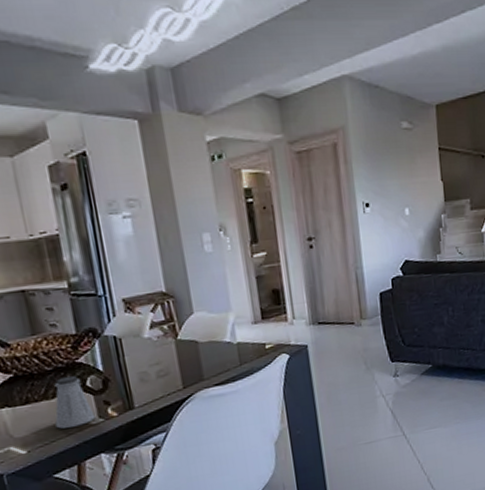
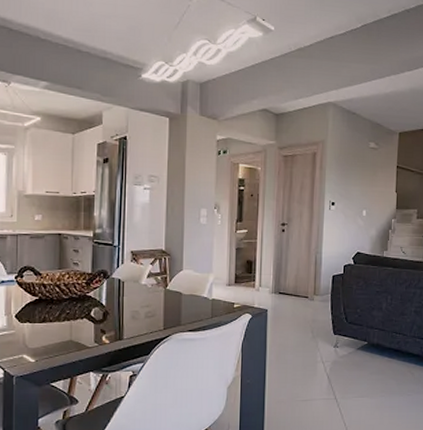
saltshaker: present [54,376,96,429] -> none [61,306,92,347]

